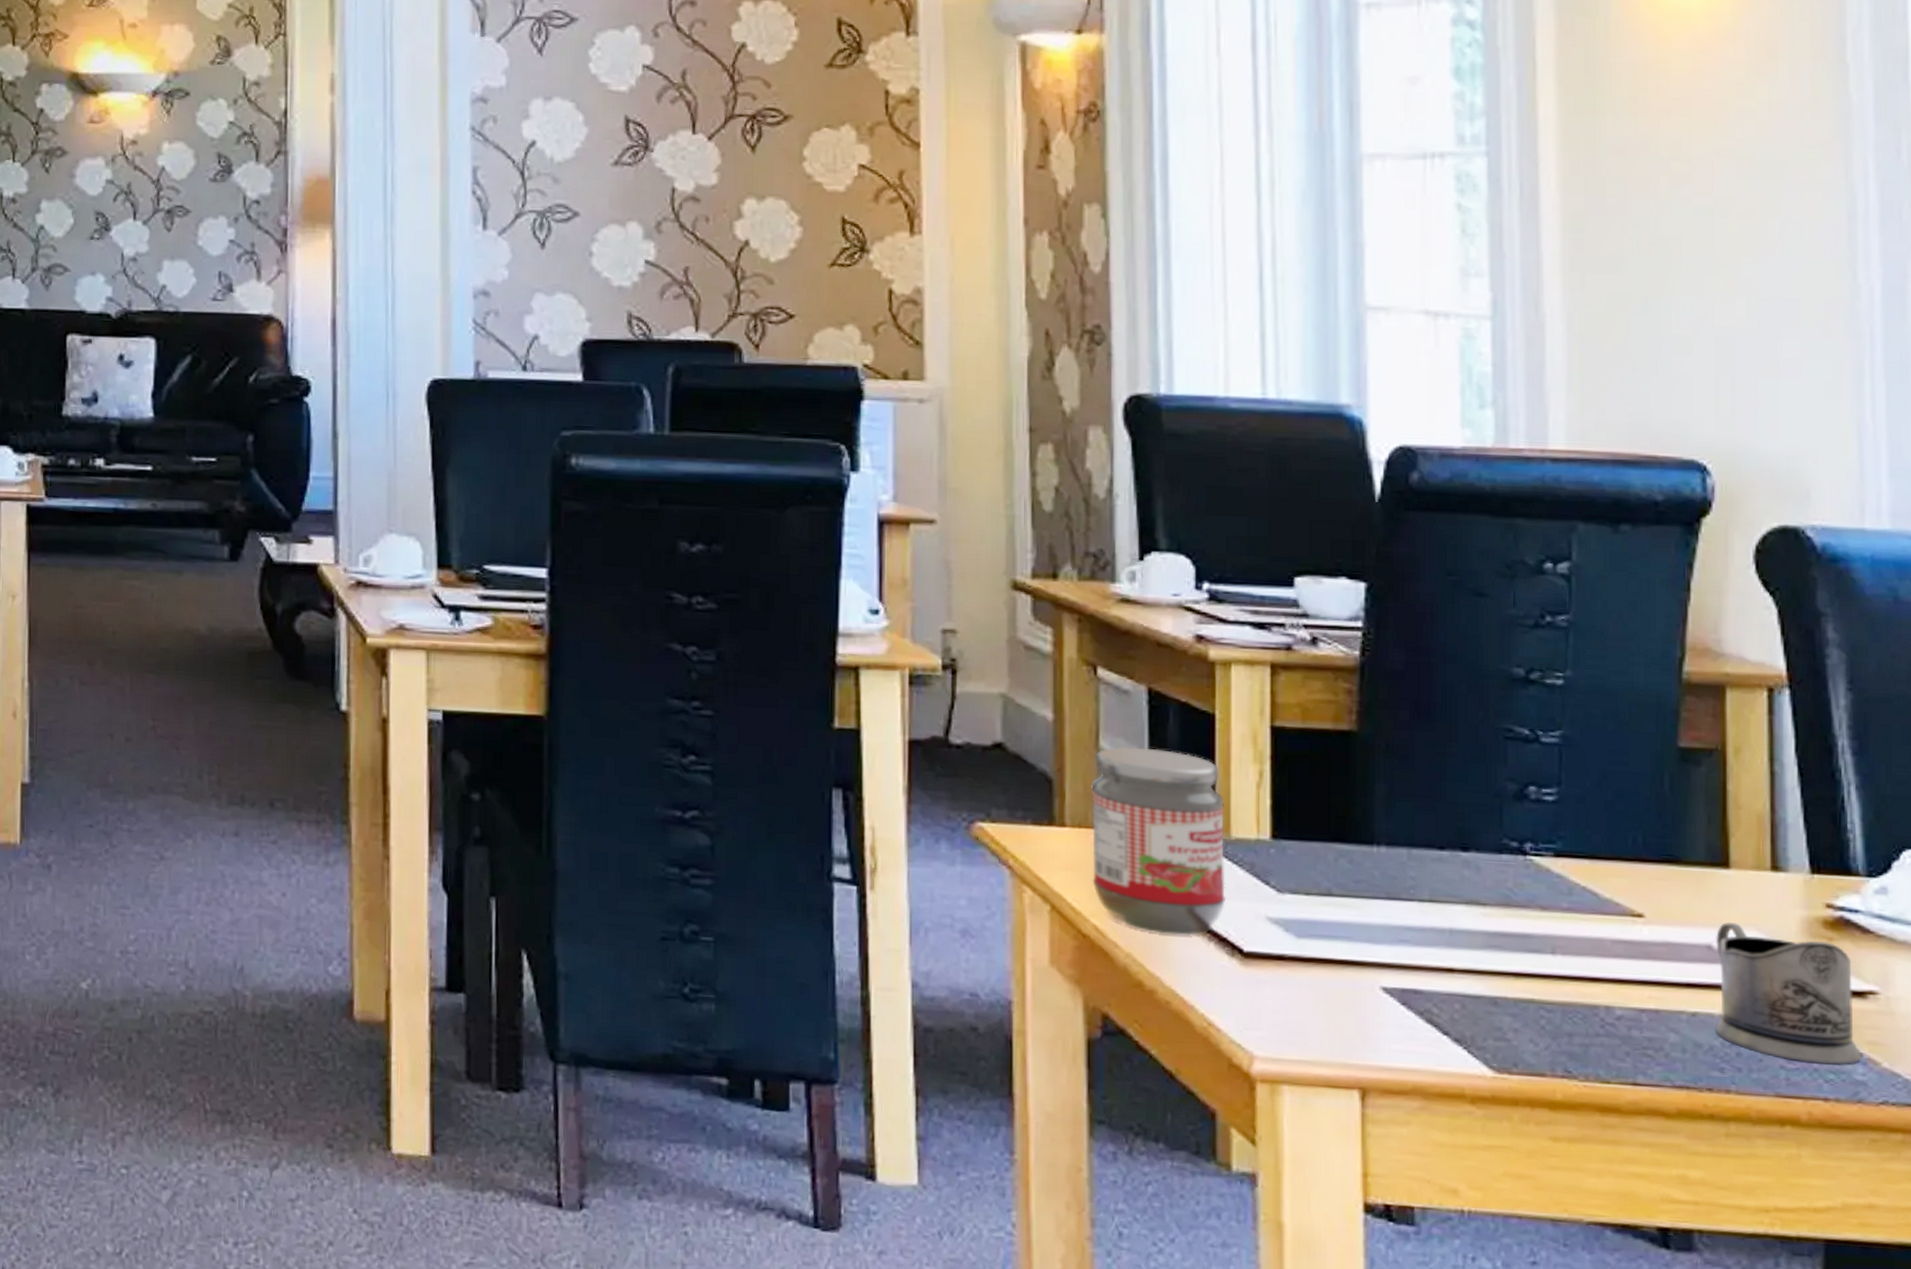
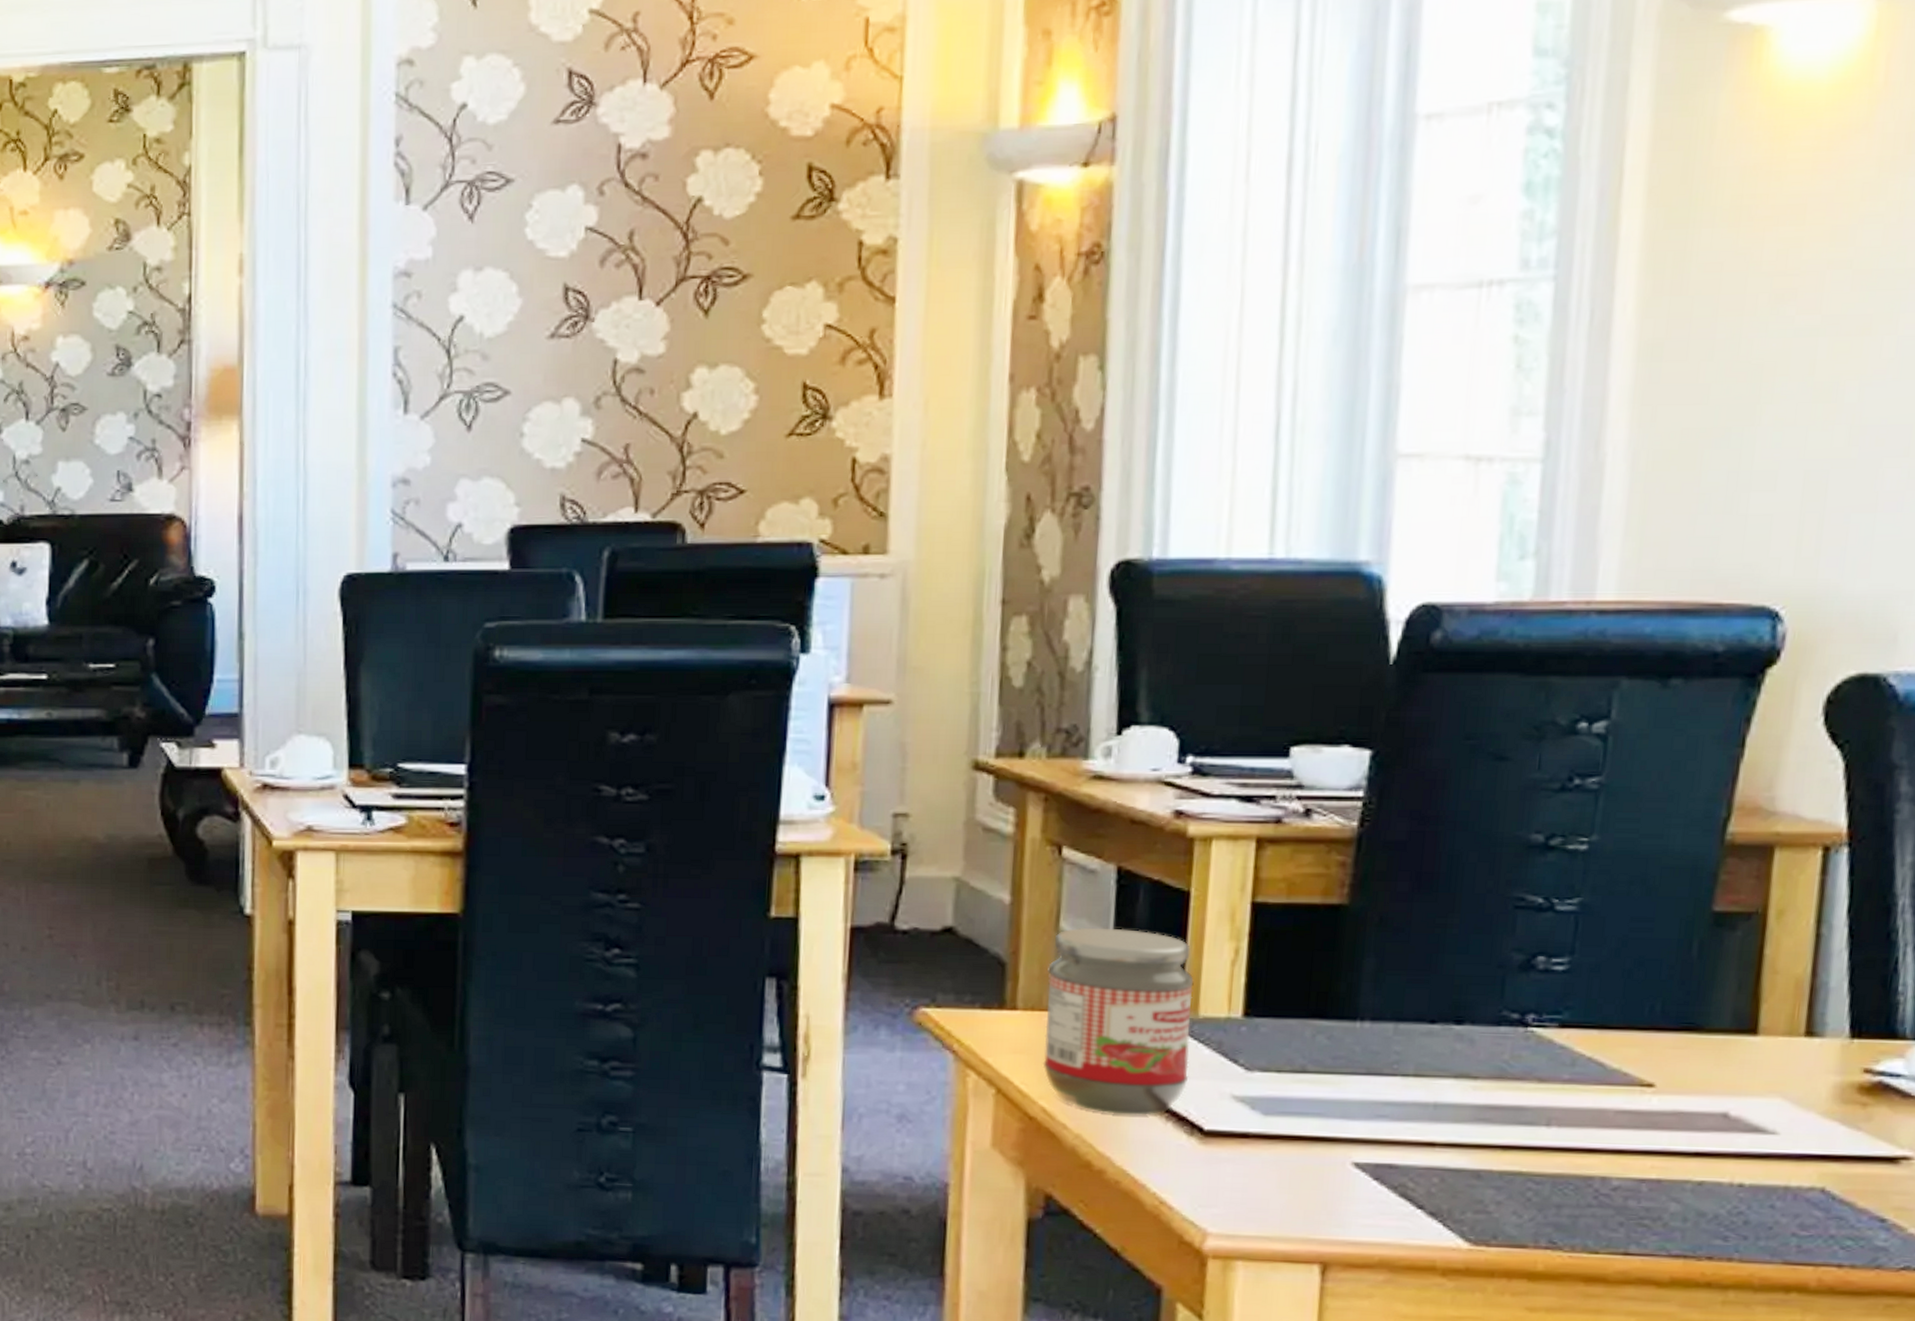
tea glass holder: present [1715,921,1861,1066] -> none [1722,1089,1887,1232]

